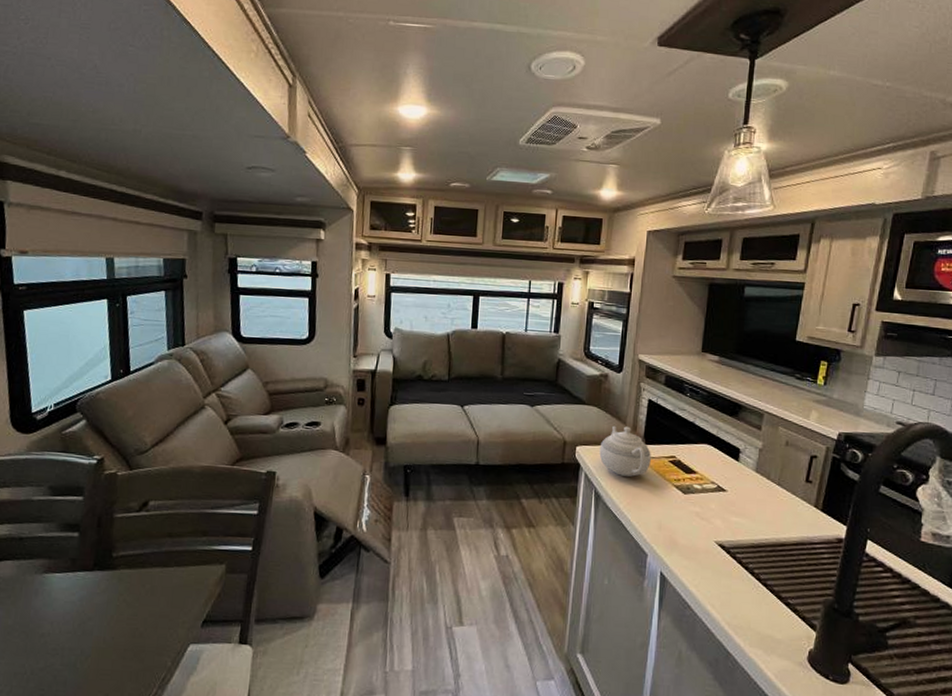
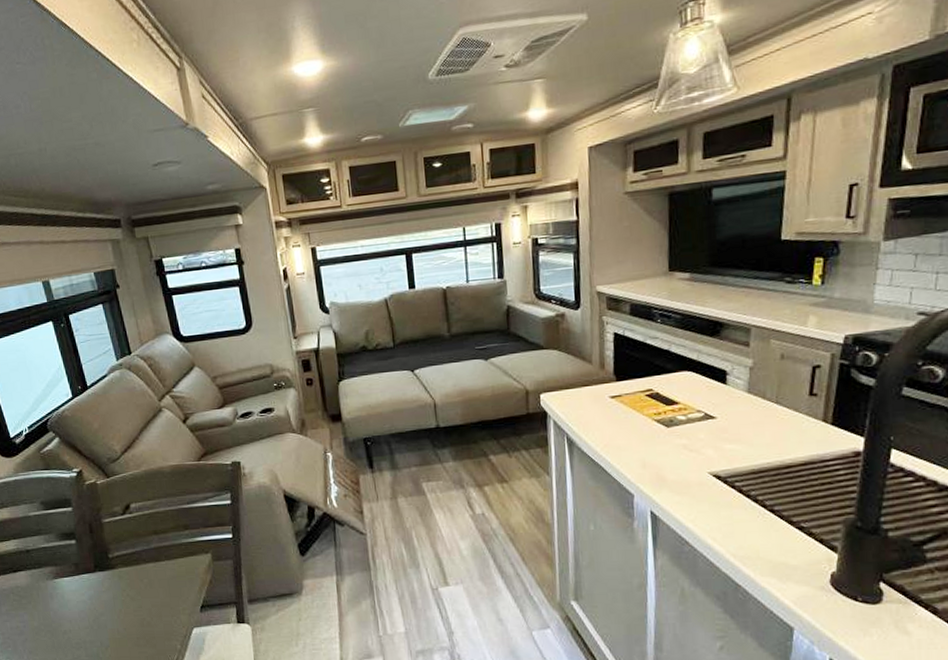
teapot: present [599,425,651,478] -> none [566,365,625,419]

